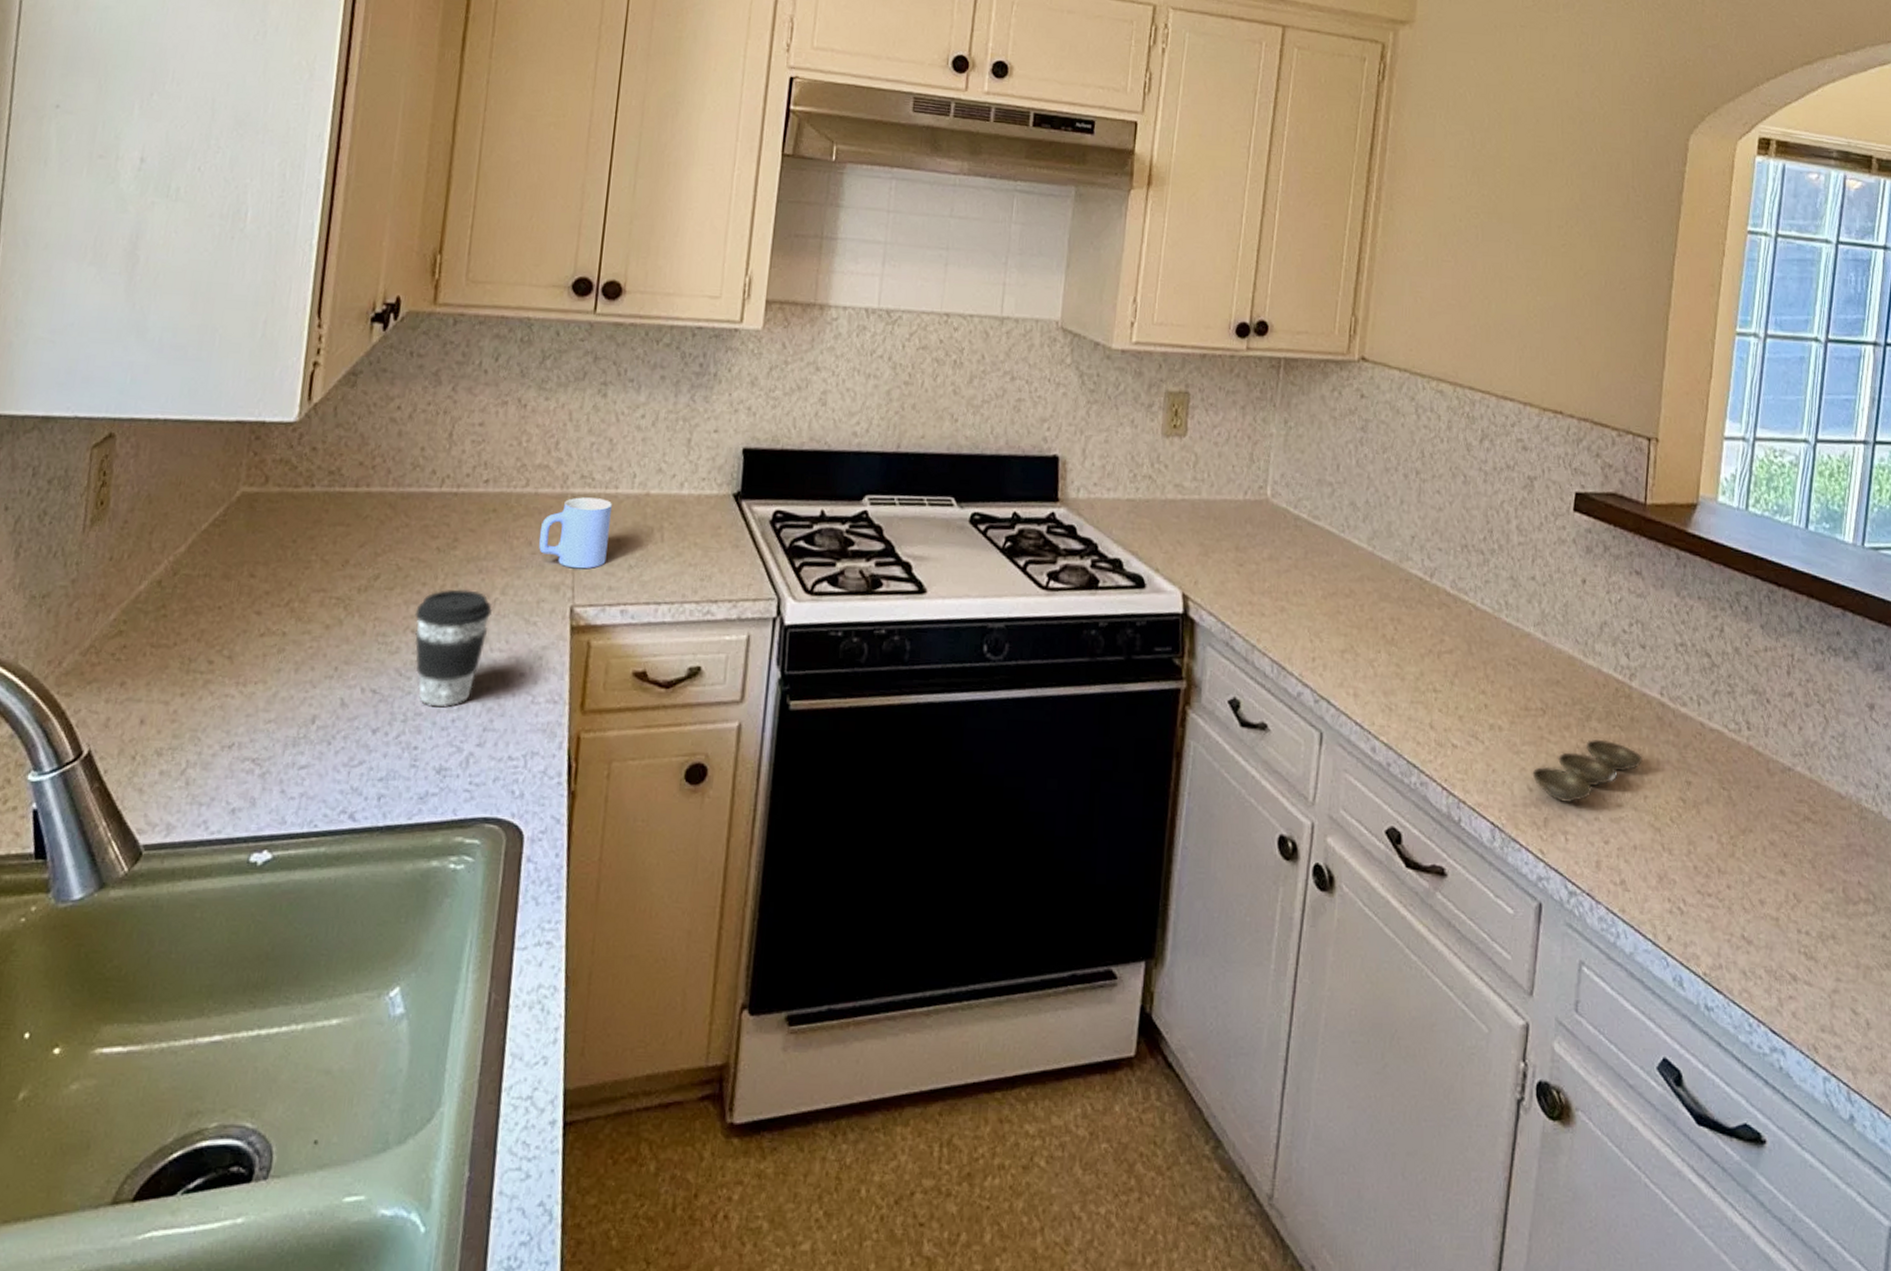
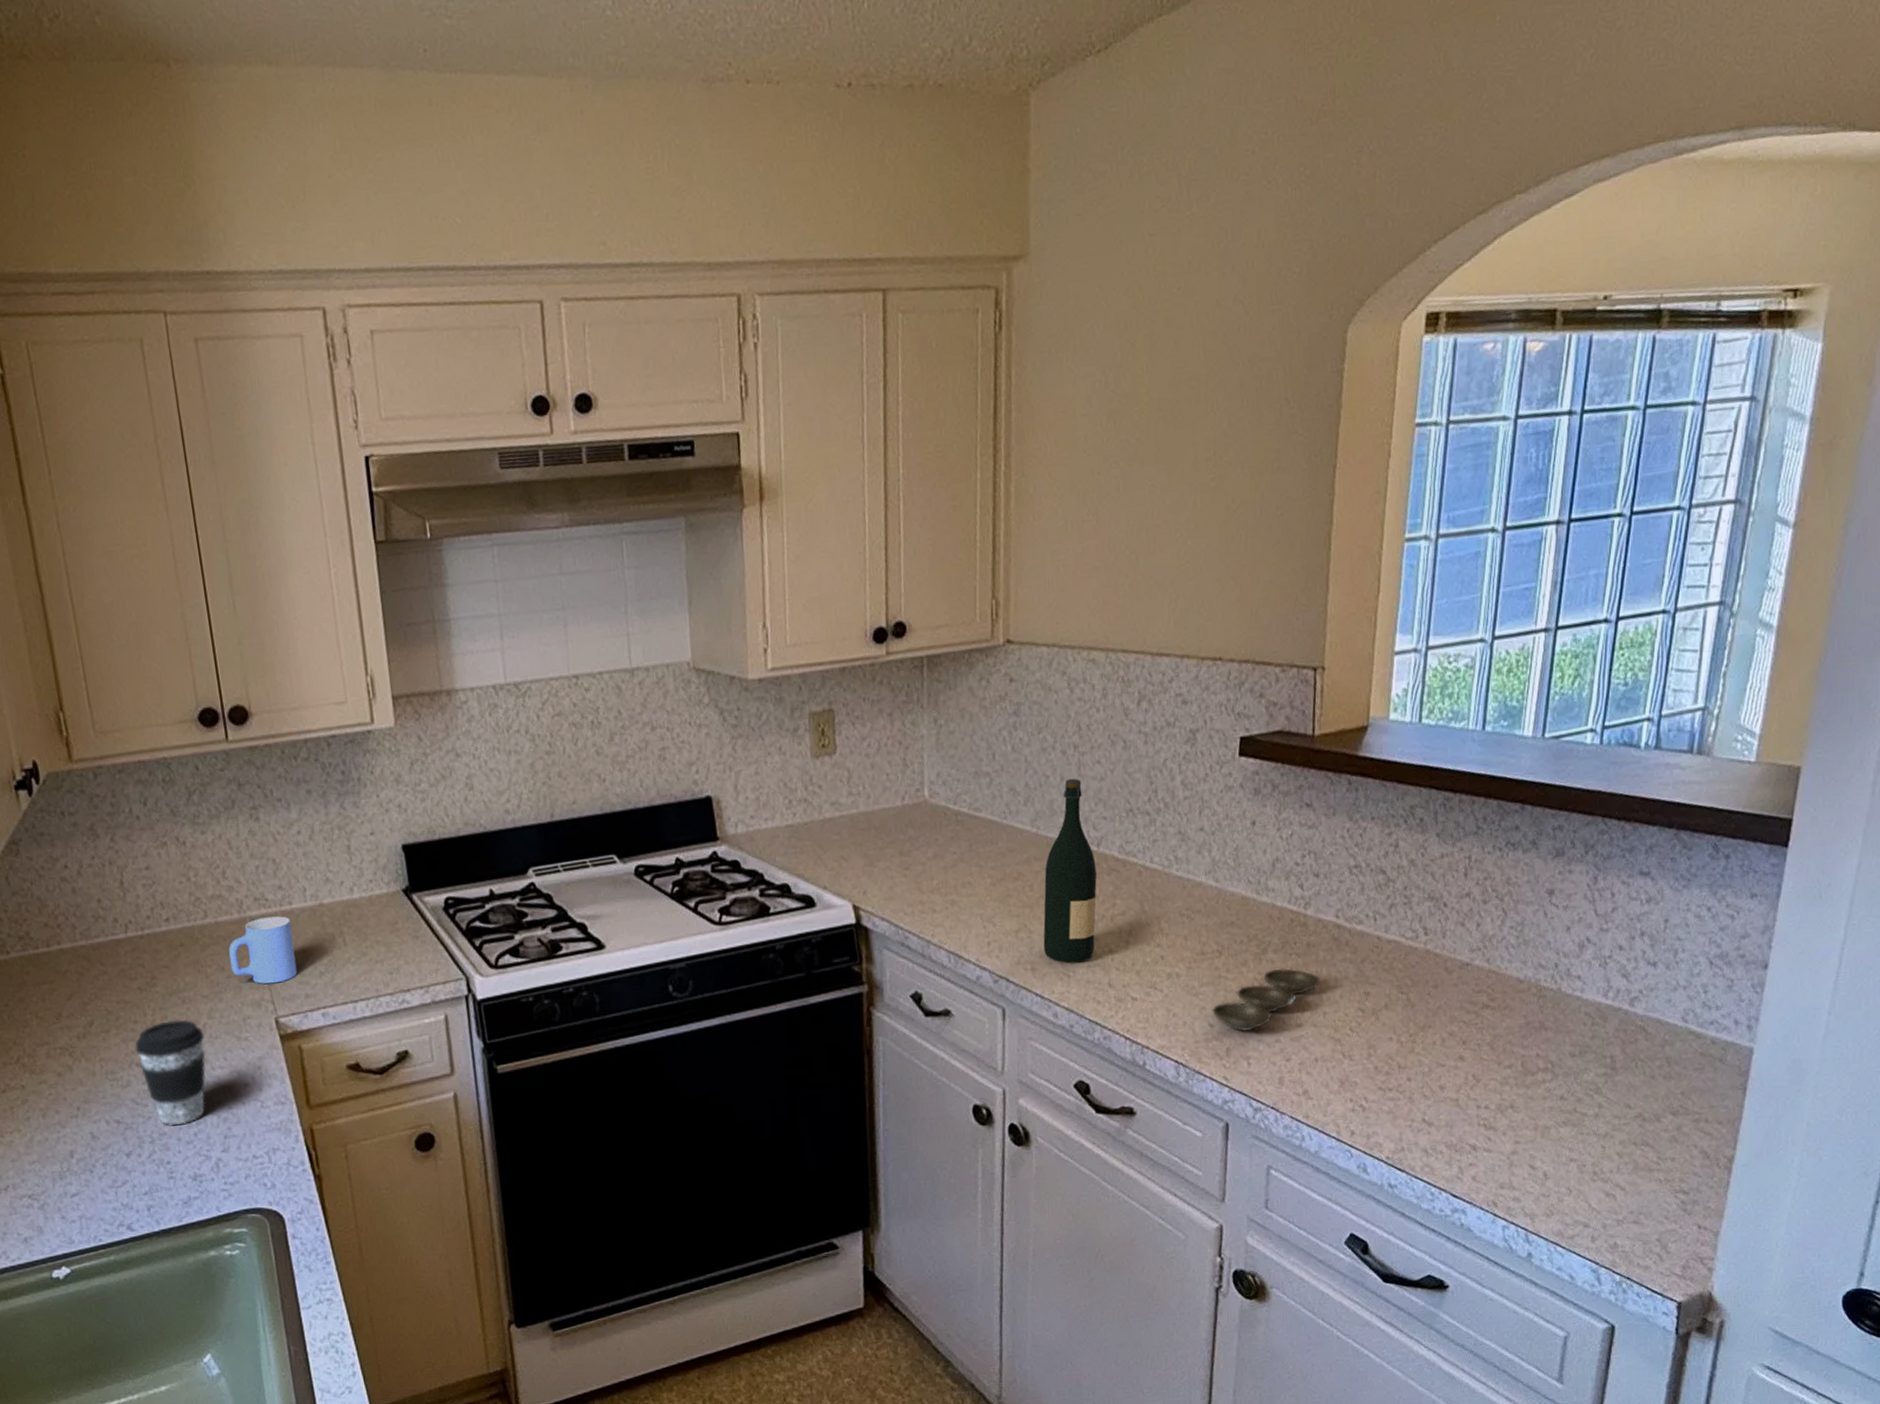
wine bottle: none [1368,503,1427,696] -> present [1043,778,1097,963]

